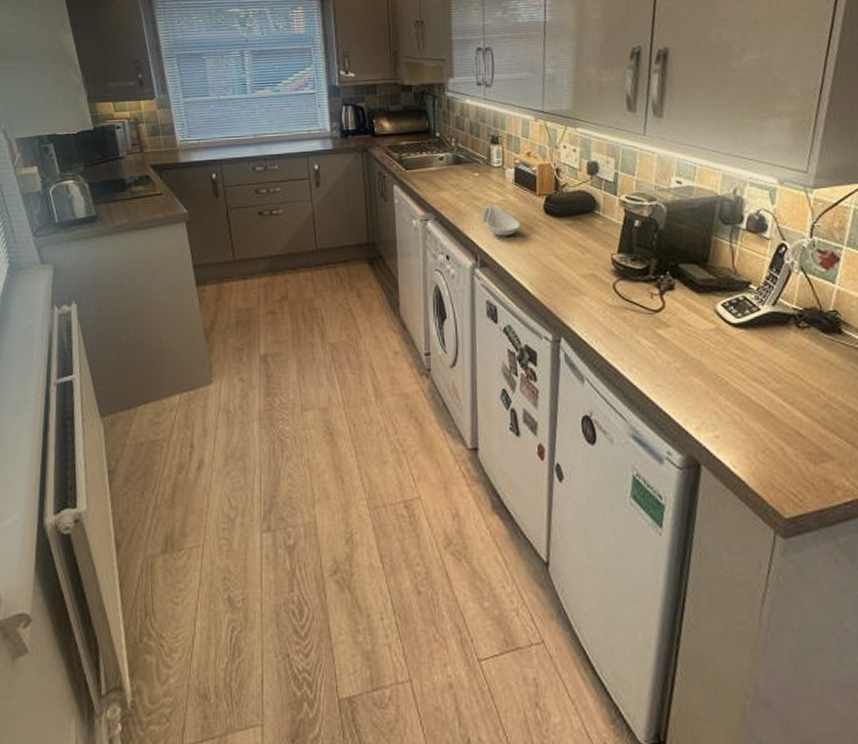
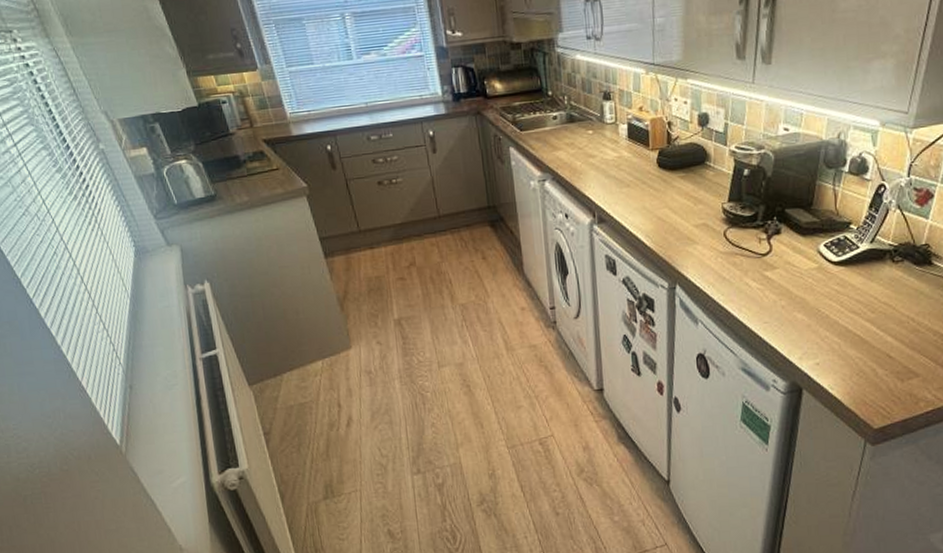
spoon rest: present [482,204,521,237] -> none [597,161,636,193]

